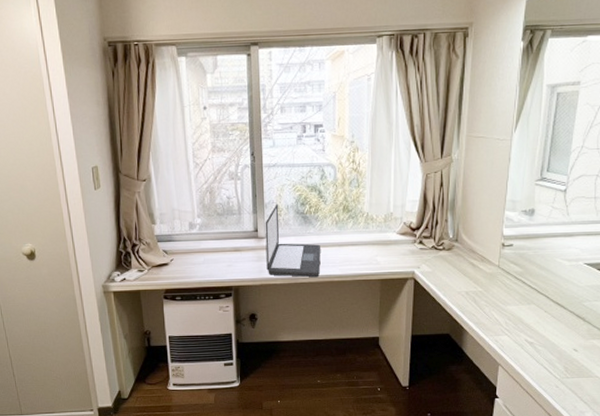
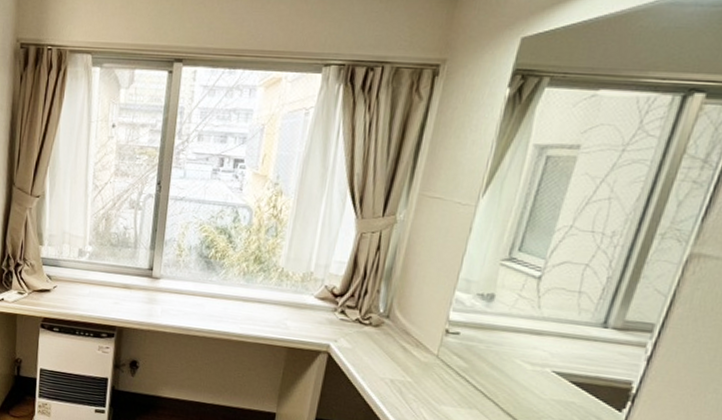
laptop: present [265,203,321,278] -> none [157,242,222,333]

